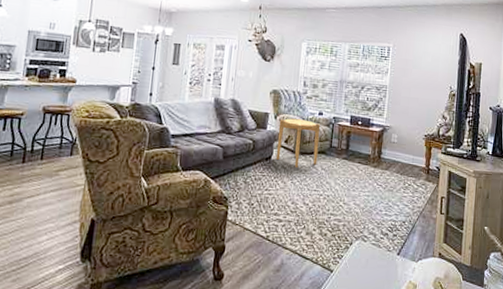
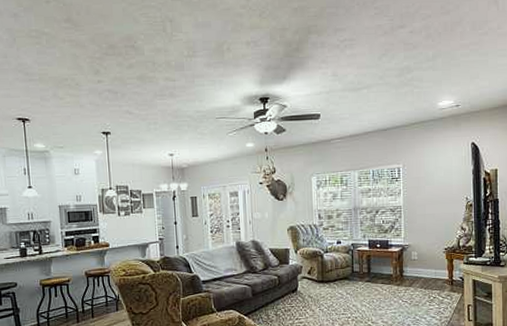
side table: present [276,118,321,167] -> none [300,250,342,295]

